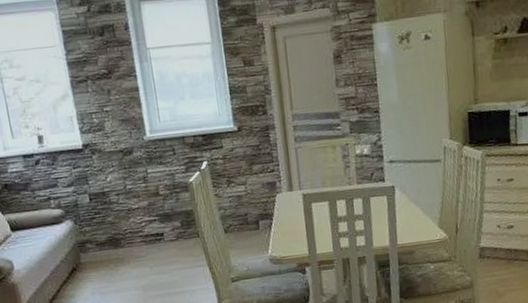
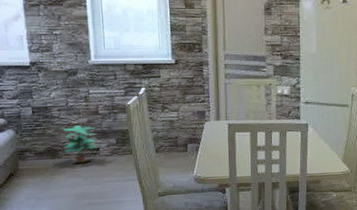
potted plant: none [122,210,161,253] -> present [62,126,97,164]

